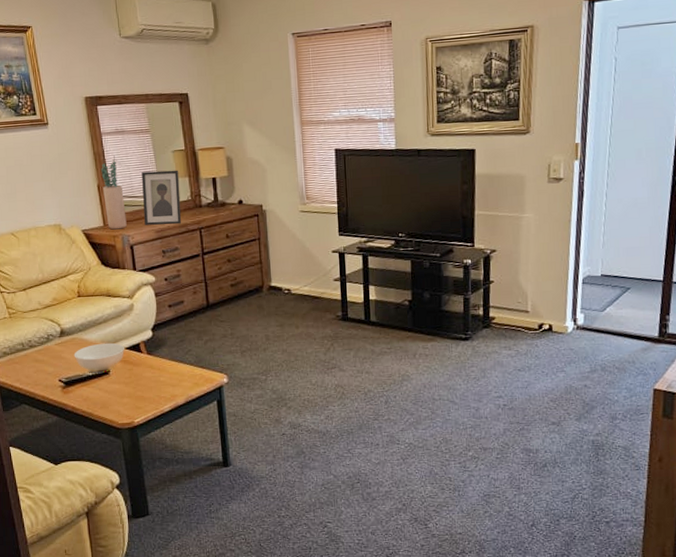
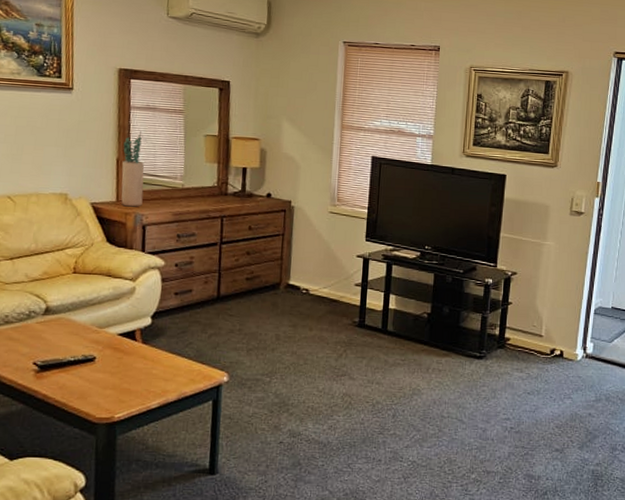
bowl: present [73,342,125,373] -> none [56,326,118,359]
picture frame: present [142,170,182,226] -> none [162,152,208,210]

